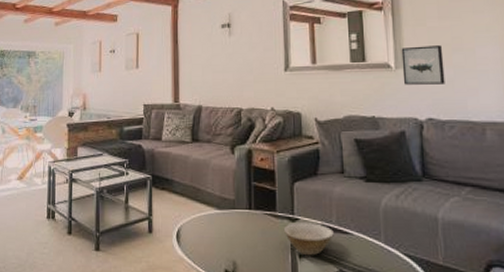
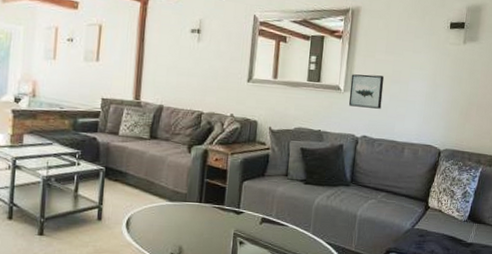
bowl: present [284,222,334,256] -> none [229,215,272,243]

